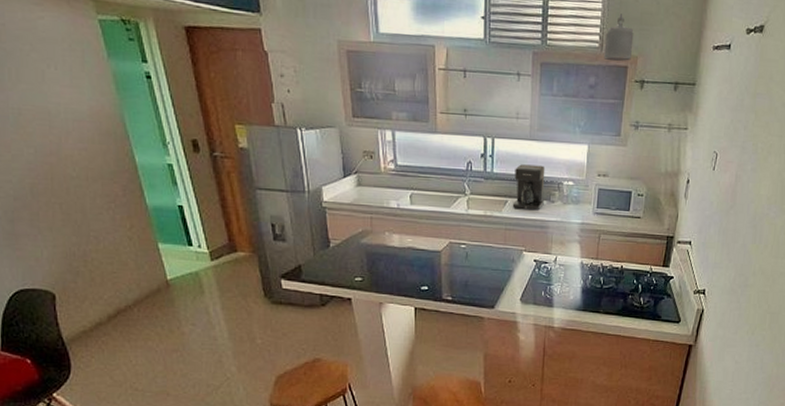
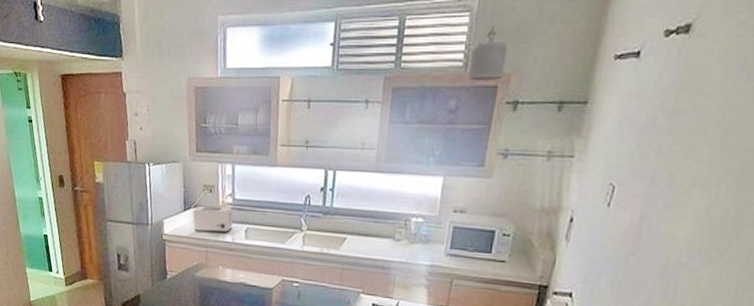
toaster: none [354,172,397,200] -> present [193,205,233,233]
coffee maker: present [512,164,545,211] -> none [351,198,391,250]

